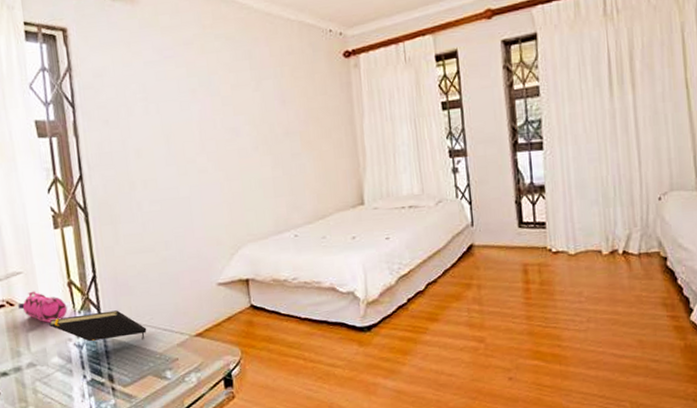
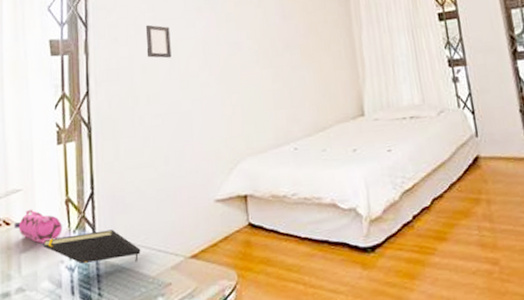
picture frame: none [137,106,167,143] -> present [145,24,172,59]

